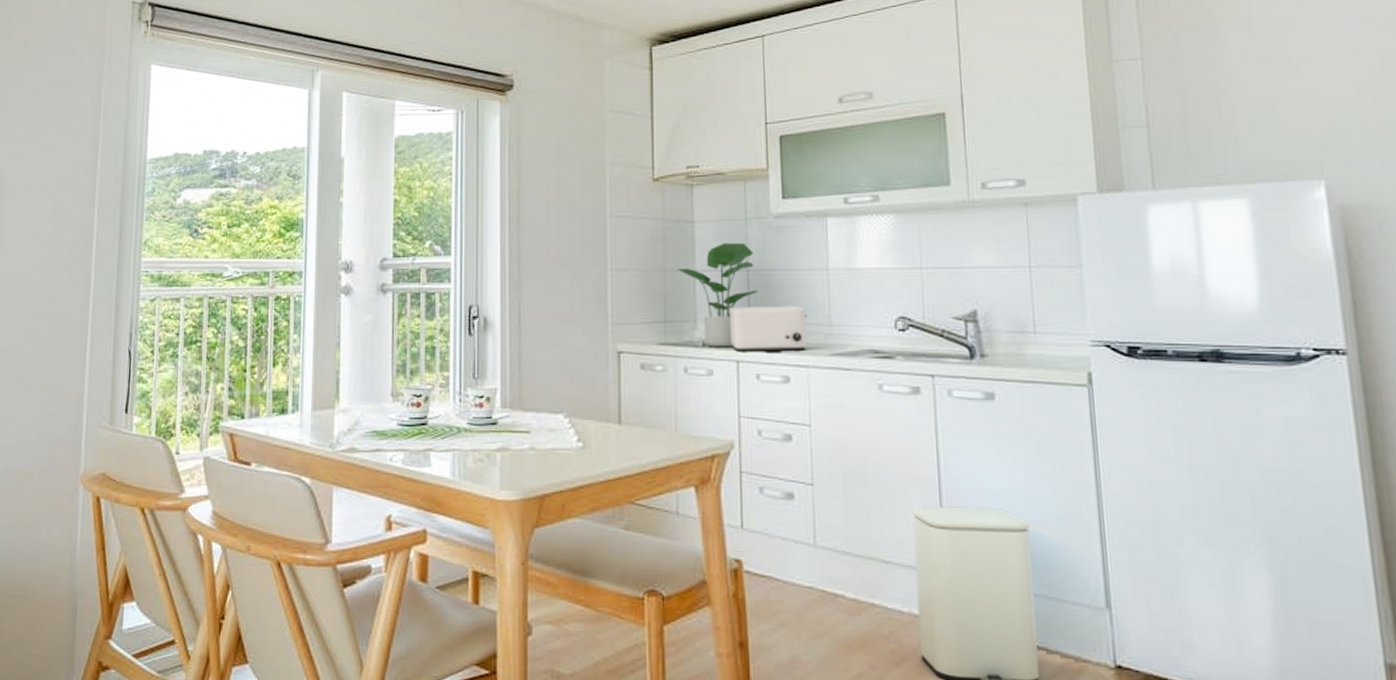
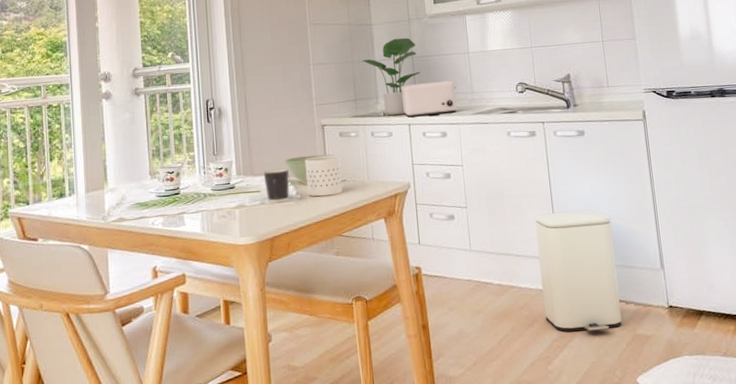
mug: none [536,404,570,450] -> present [263,168,290,203]
bowl: none [565,390,633,431] -> present [285,154,335,186]
mug: none [591,393,640,448] -> present [304,155,342,197]

